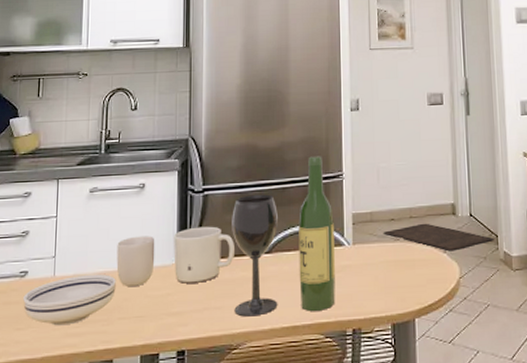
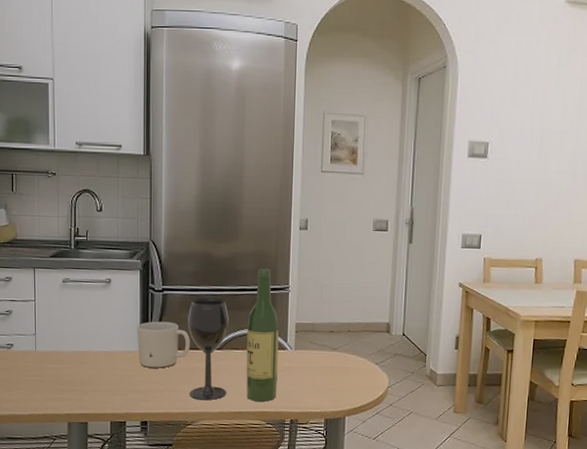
bowl: present [23,274,116,326] -> none [11,351,88,391]
cup: present [116,236,155,287] -> none [88,324,121,366]
doormat: present [384,223,494,252] -> none [323,337,423,364]

